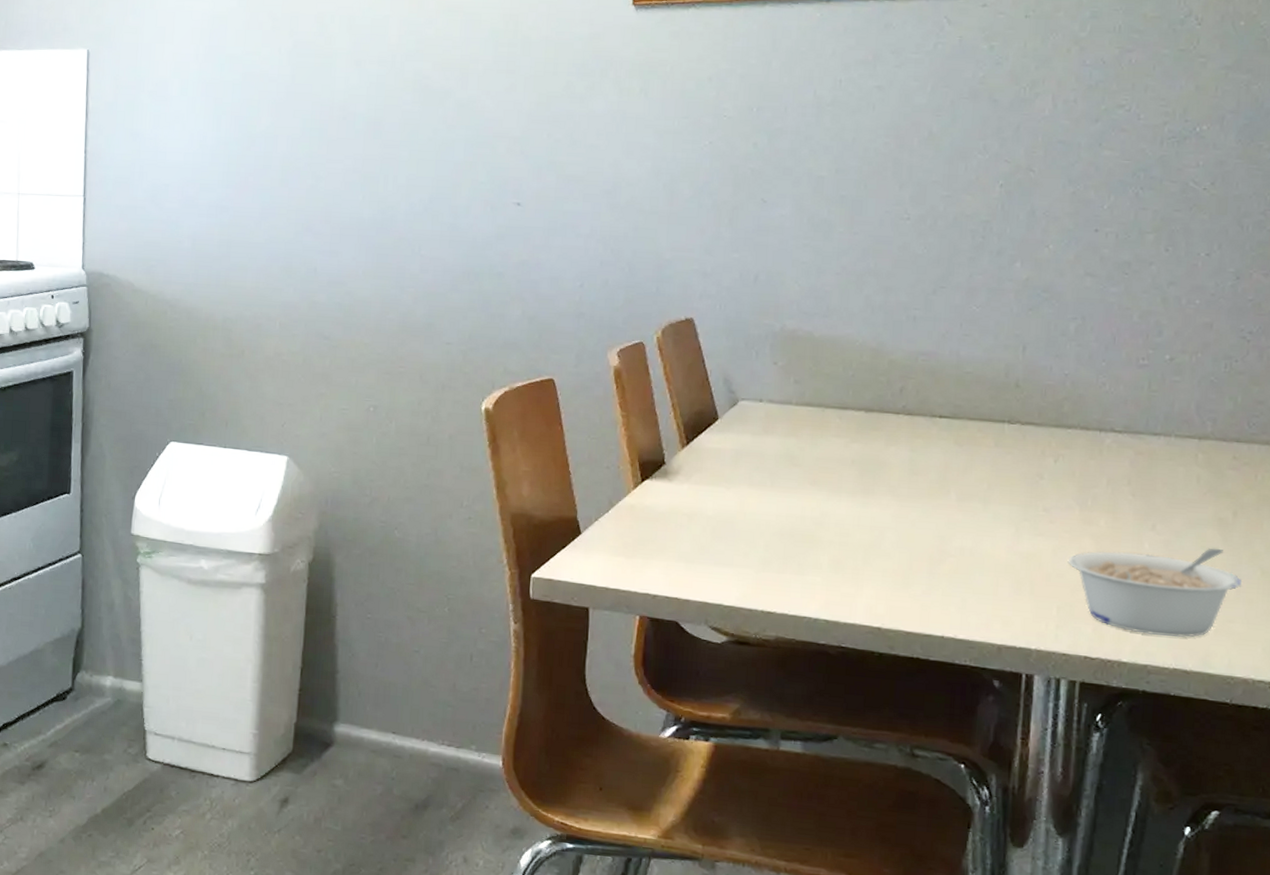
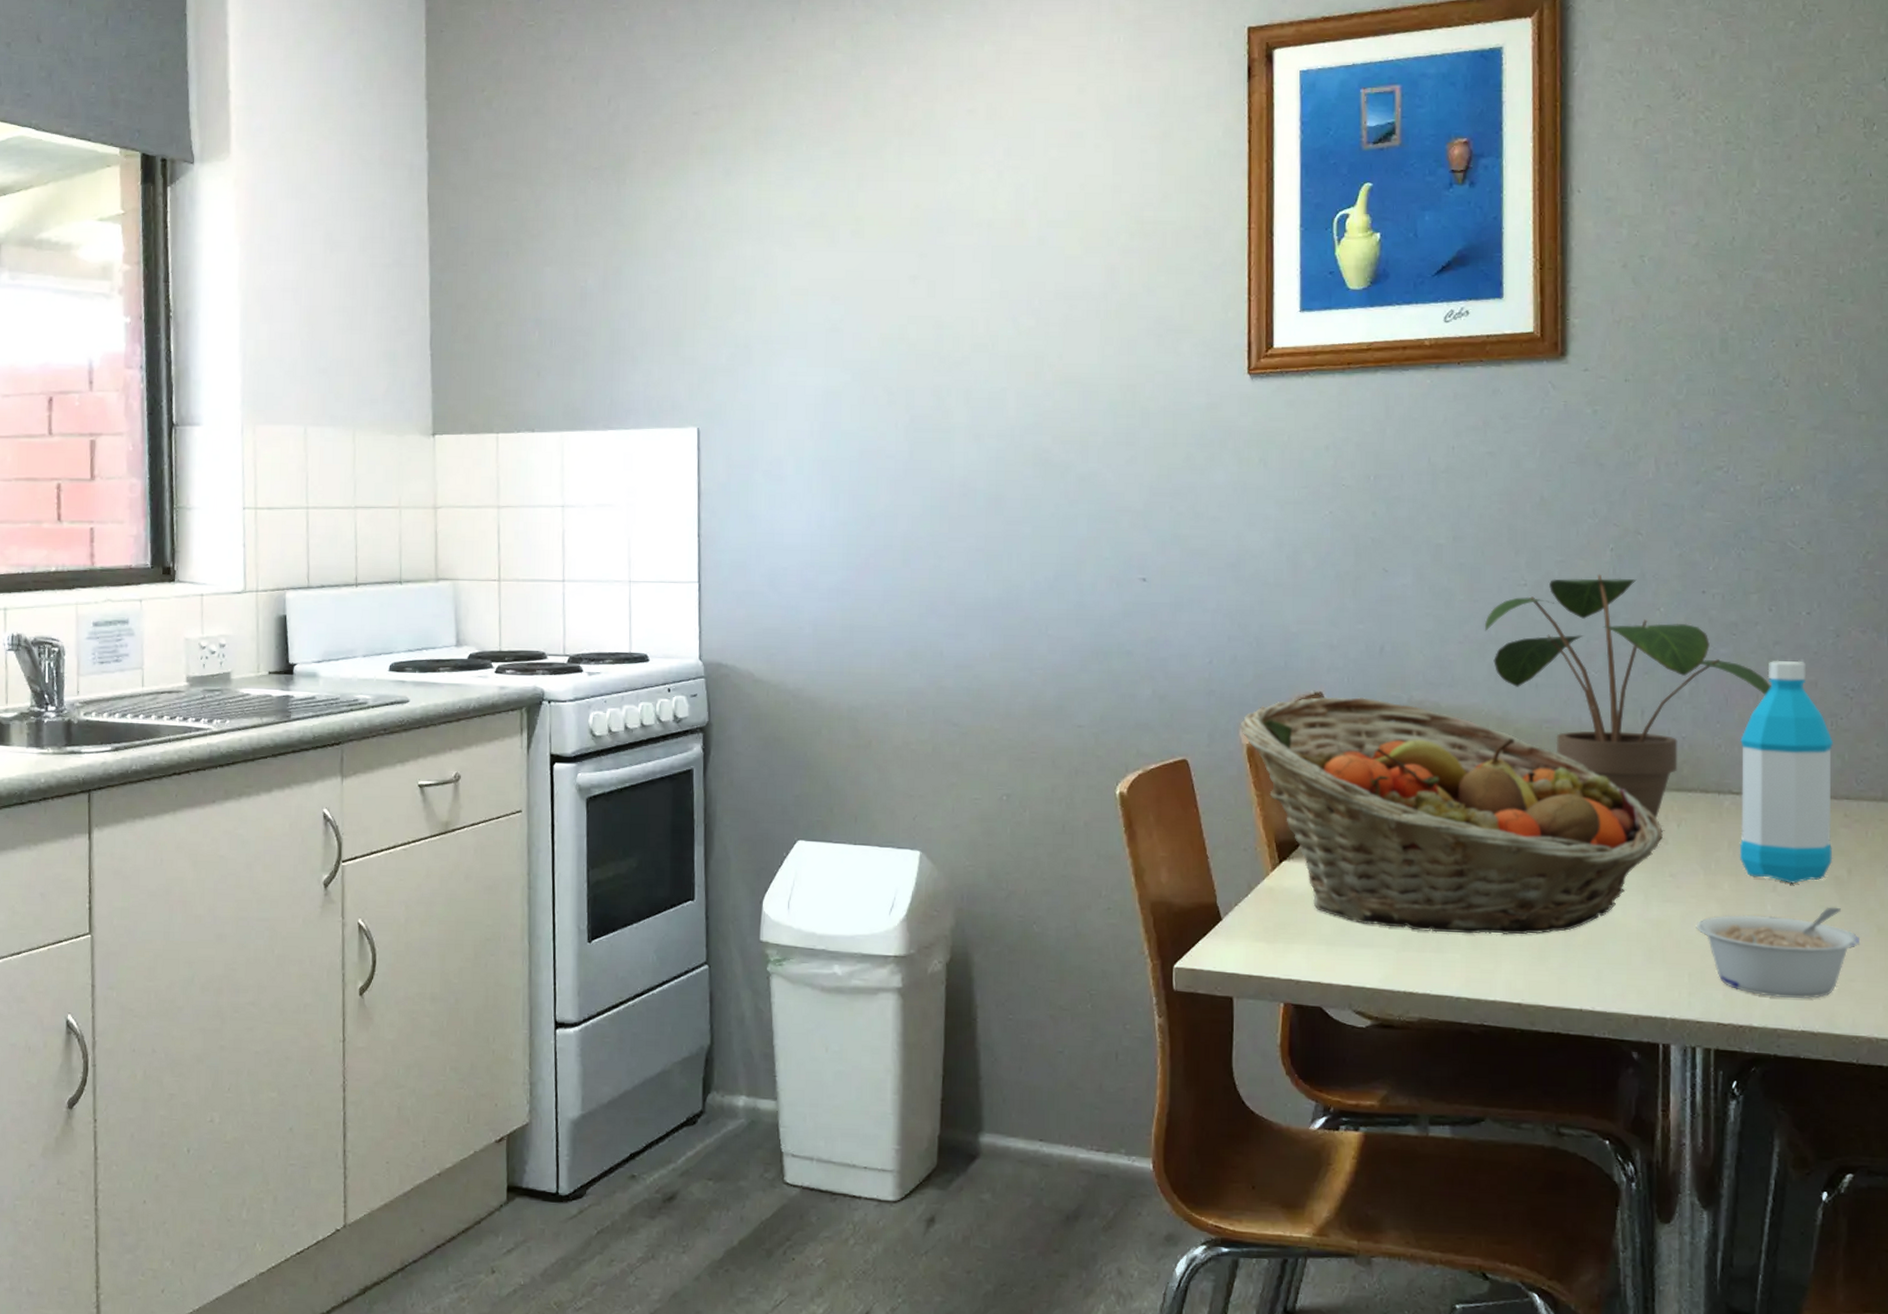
fruit basket: none [609,323,1039,562] -> present [1241,697,1663,935]
potted plant: none [863,210,1163,453] -> present [1484,574,1771,818]
water bottle: none [1119,300,1226,523] -> present [1740,660,1833,884]

